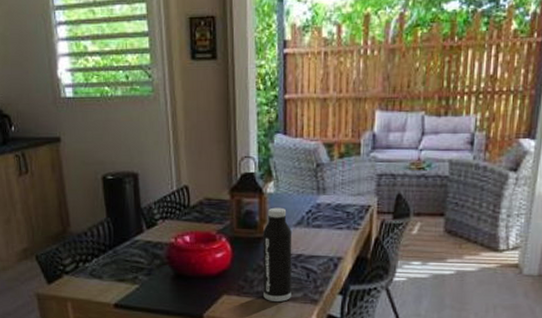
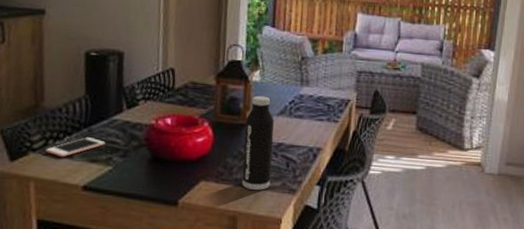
cell phone: none [77,258,130,279] -> present [46,137,105,158]

